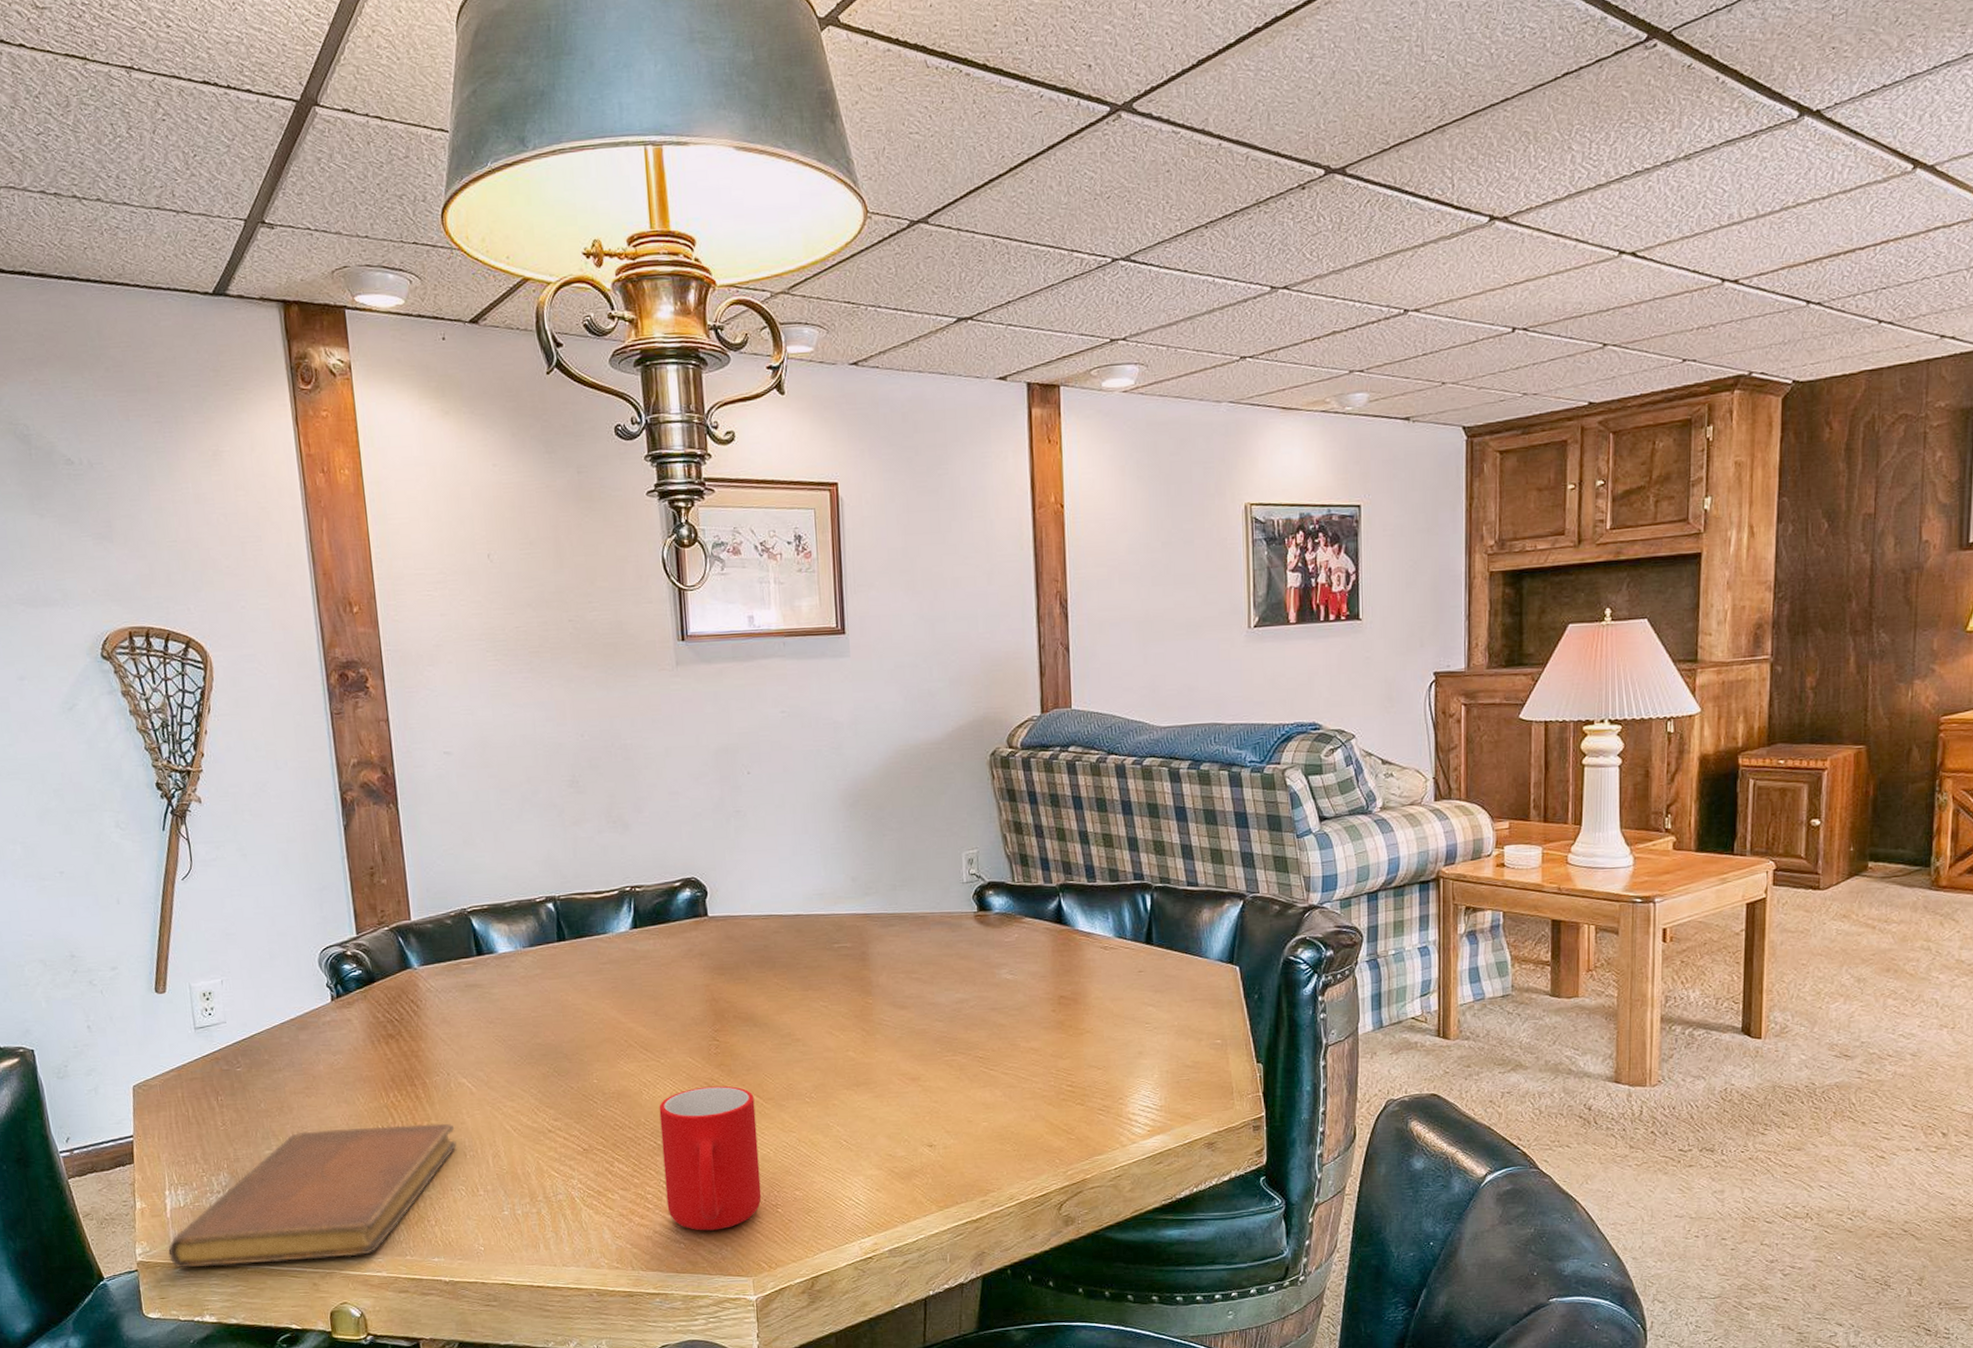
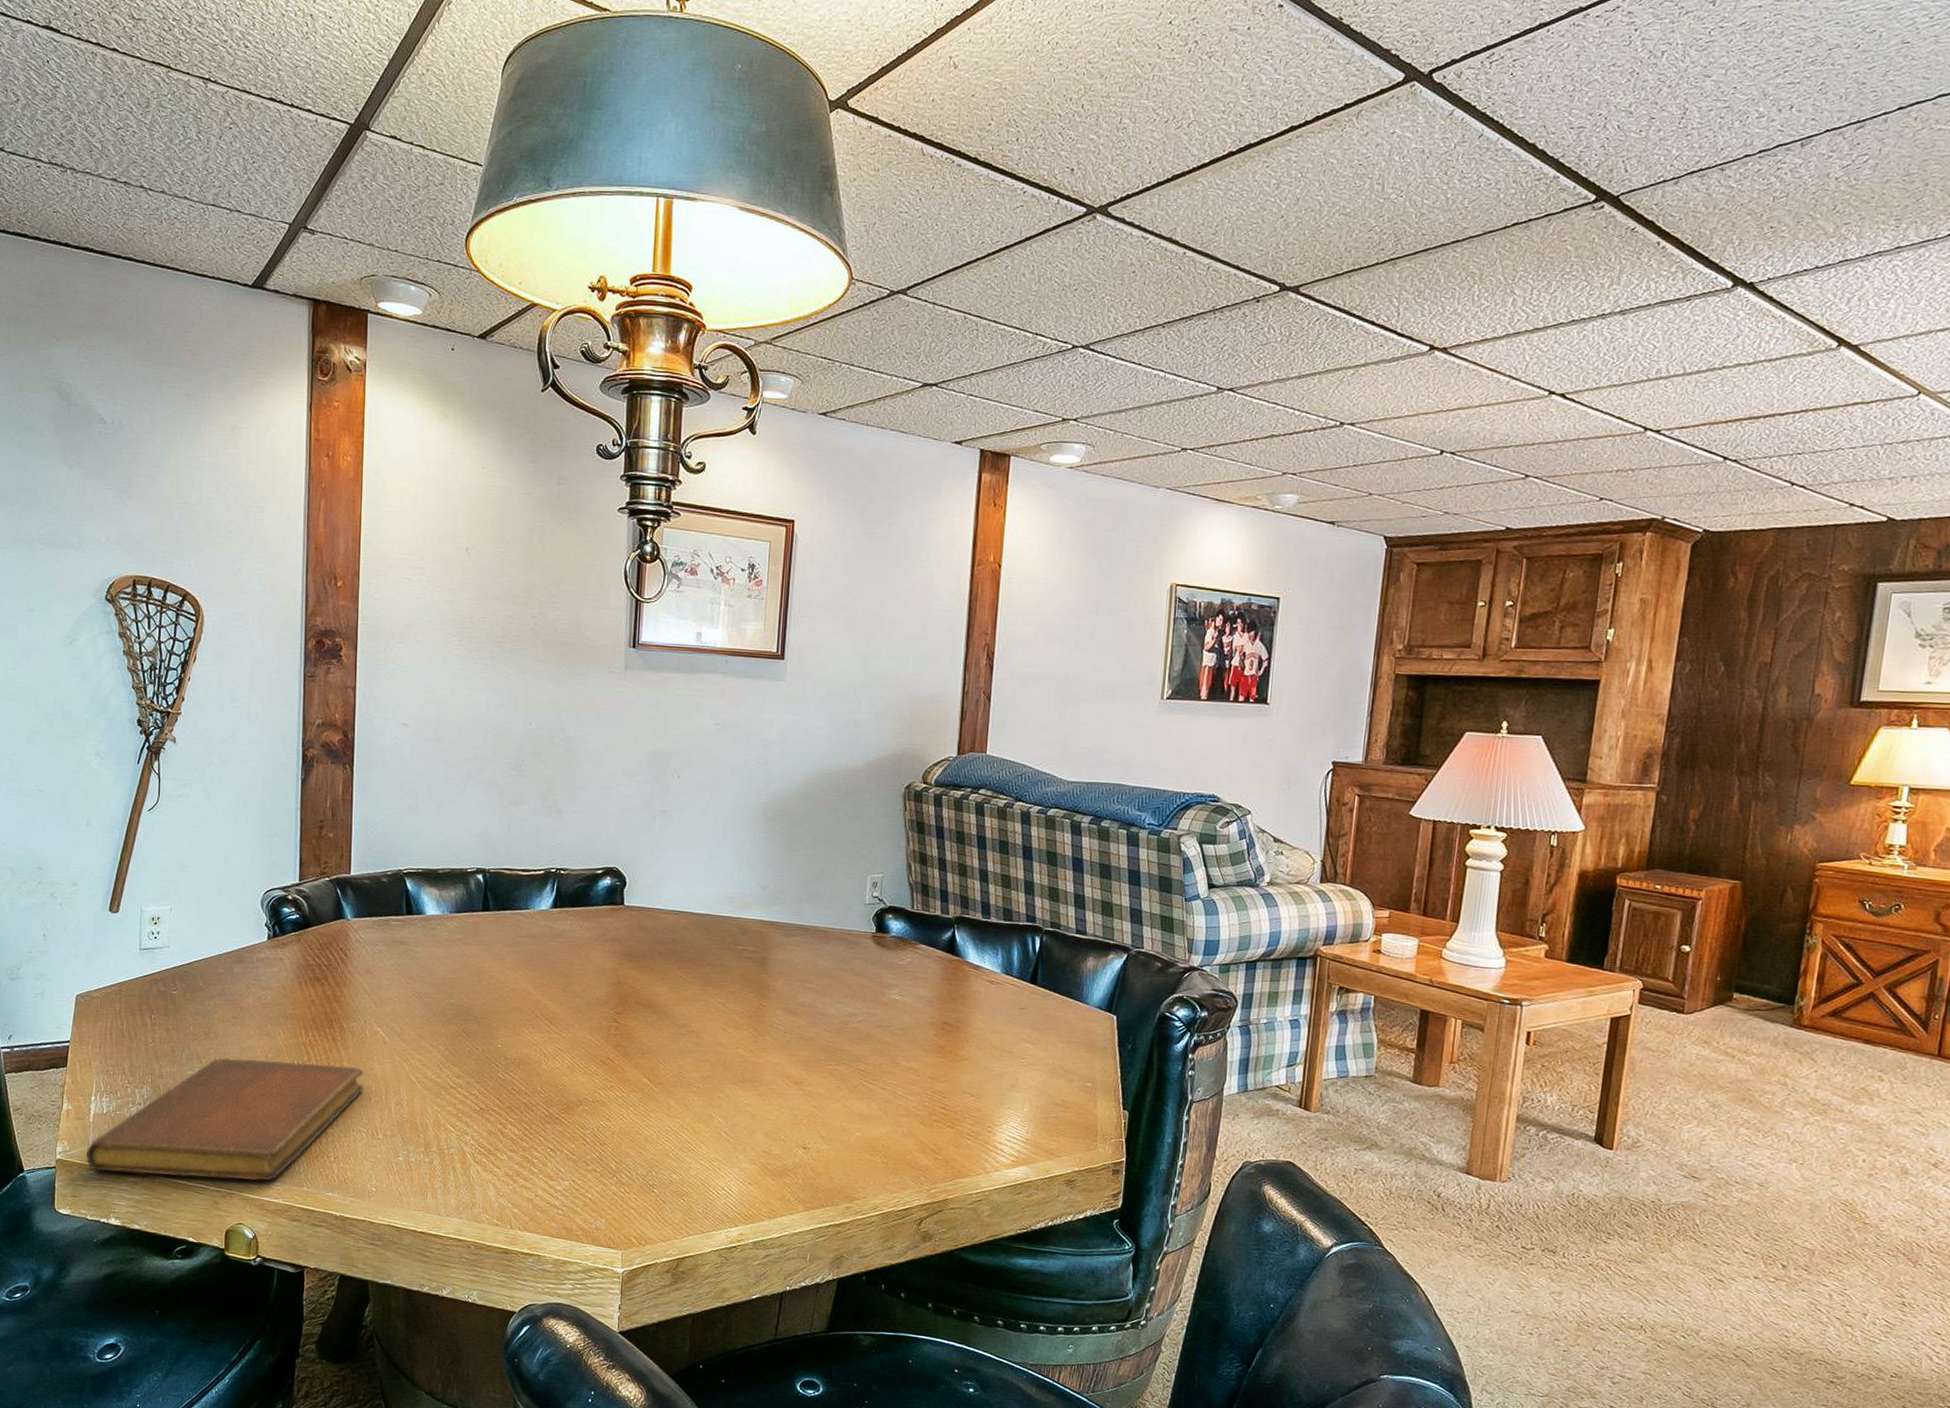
cup: present [659,1085,762,1231] -> none [551,1064,645,1202]

